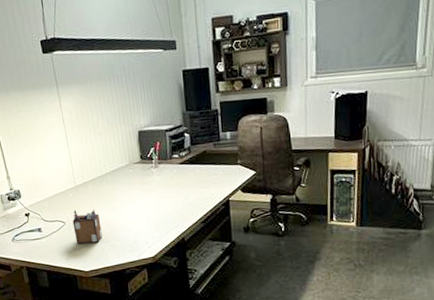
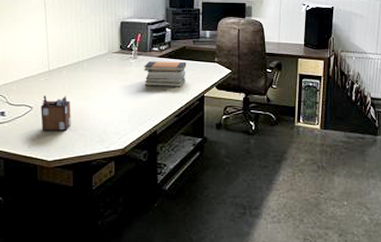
book stack: none [166,166,209,194] -> present [144,61,187,87]

